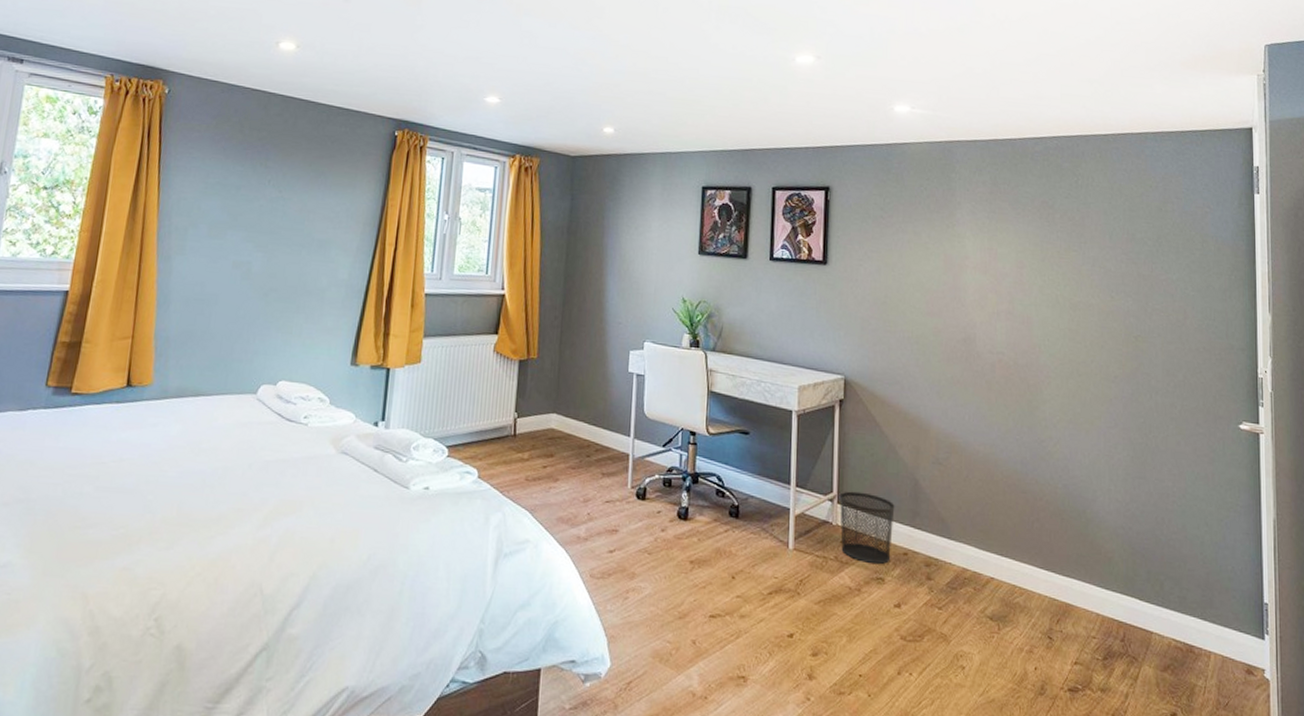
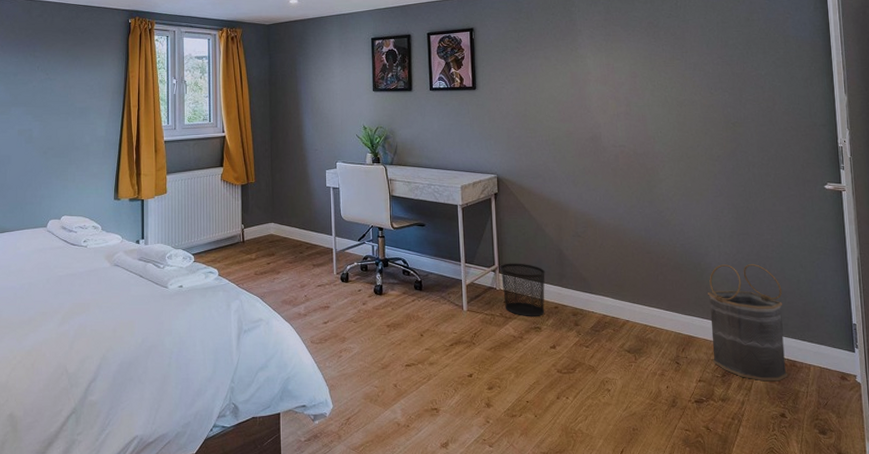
basket: none [1092,514,1184,671] -> present [708,264,788,382]

